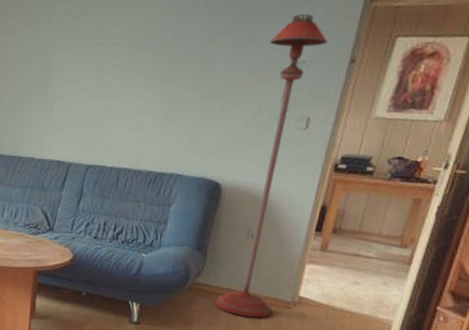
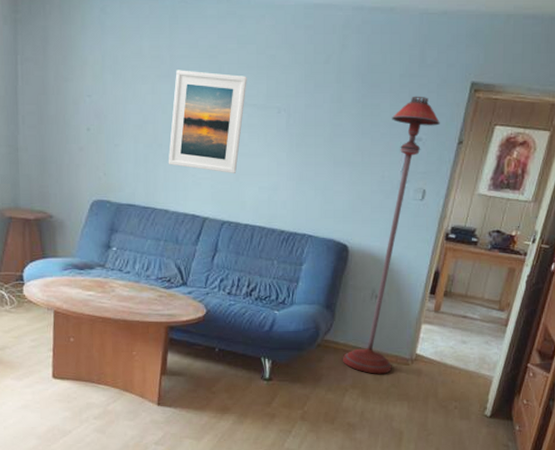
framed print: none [33,15,110,117] -> present [169,70,247,173]

